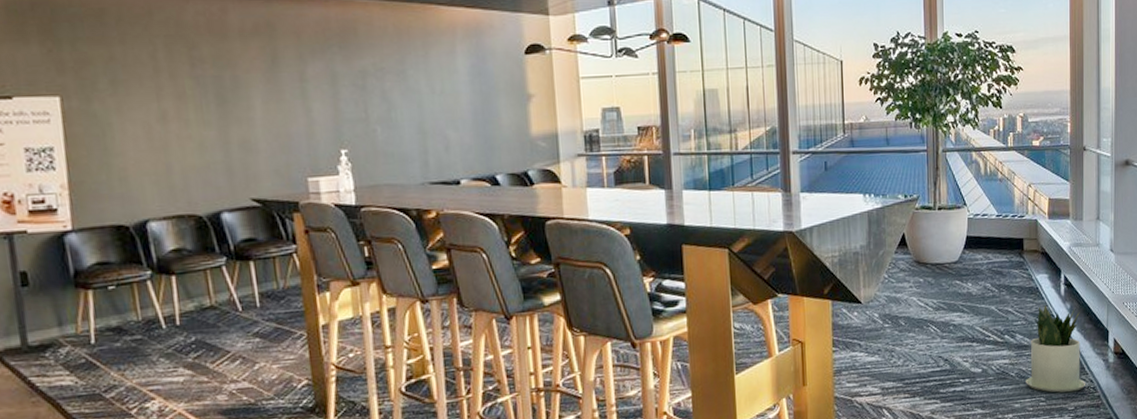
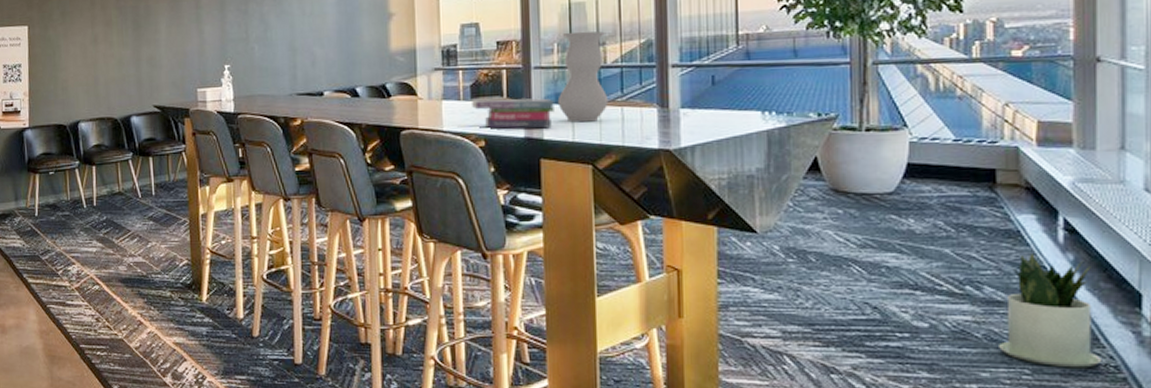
books: none [616,184,693,217] -> present [472,98,554,129]
vase: none [696,118,741,208] -> present [557,31,609,122]

